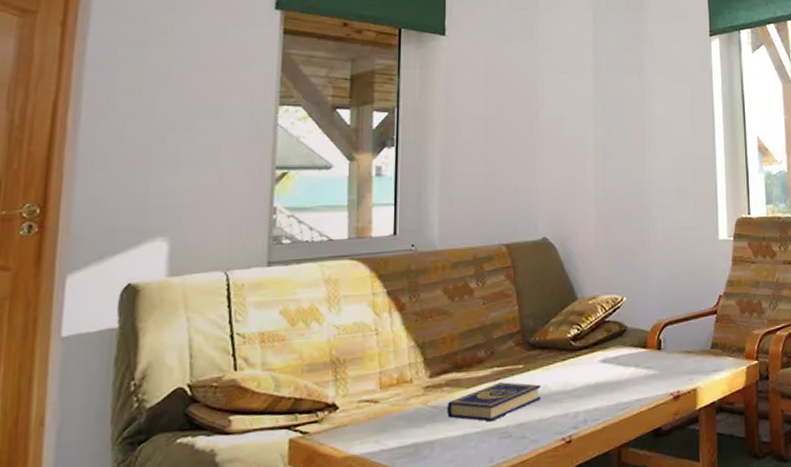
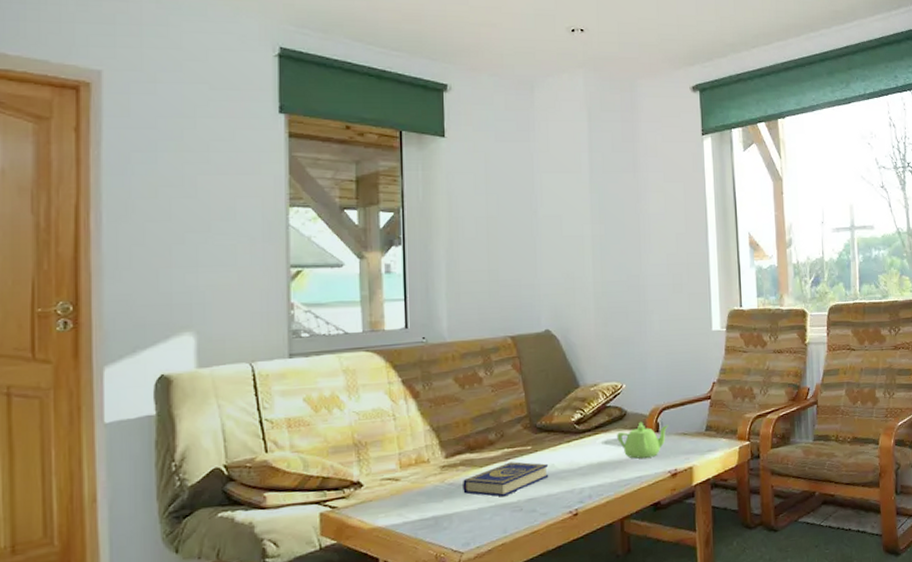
teapot: none [616,338,672,379] -> present [617,422,669,459]

